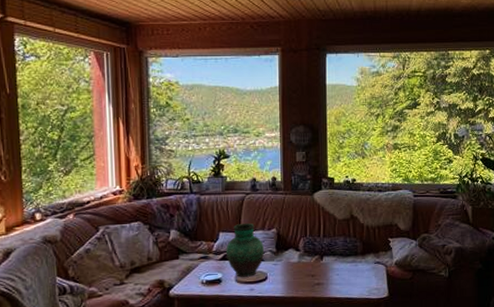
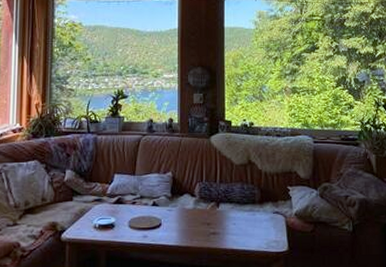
vase: present [225,223,265,277] -> none [120,165,159,223]

